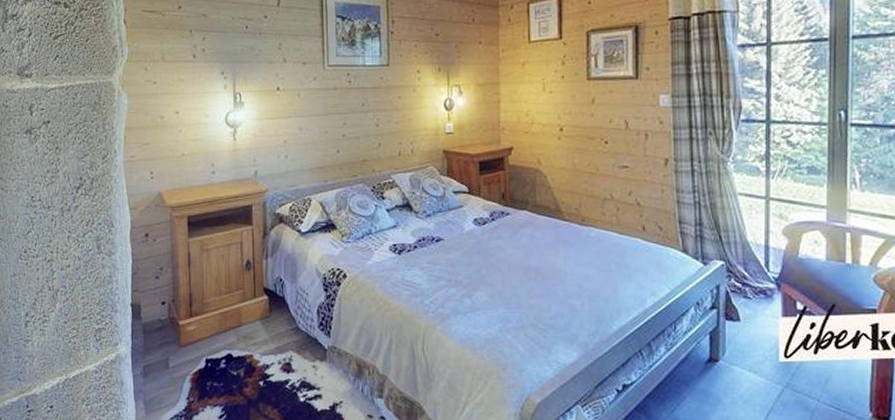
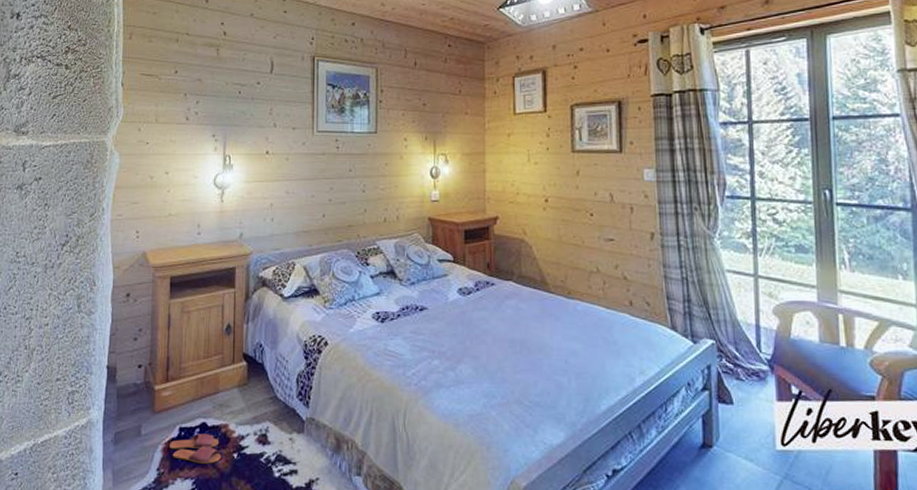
slippers: none [197,364,249,392] -> present [170,433,222,464]

